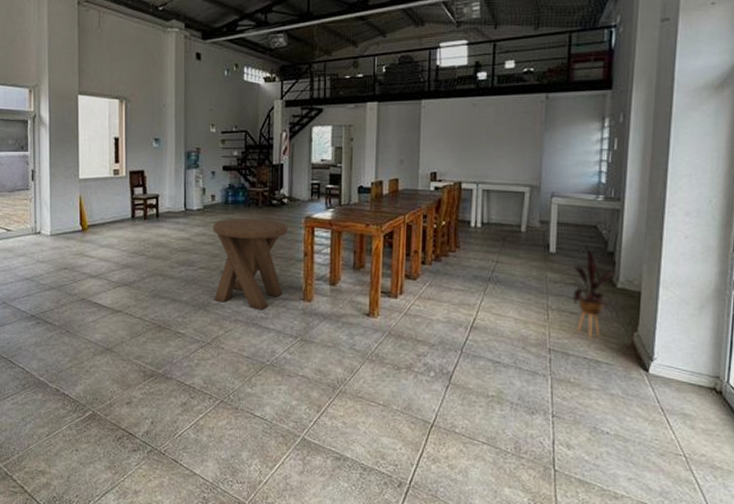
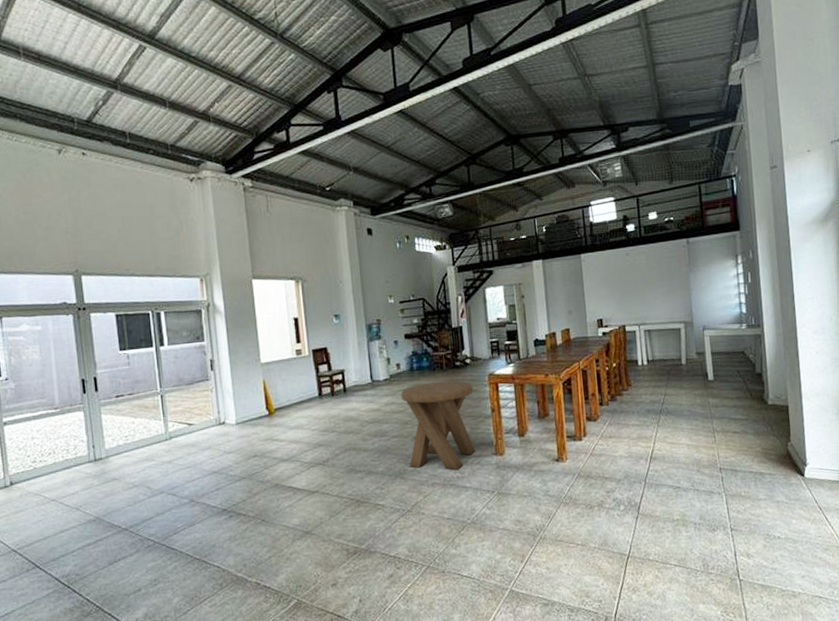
house plant: present [557,250,618,338] -> none [718,374,767,453]

